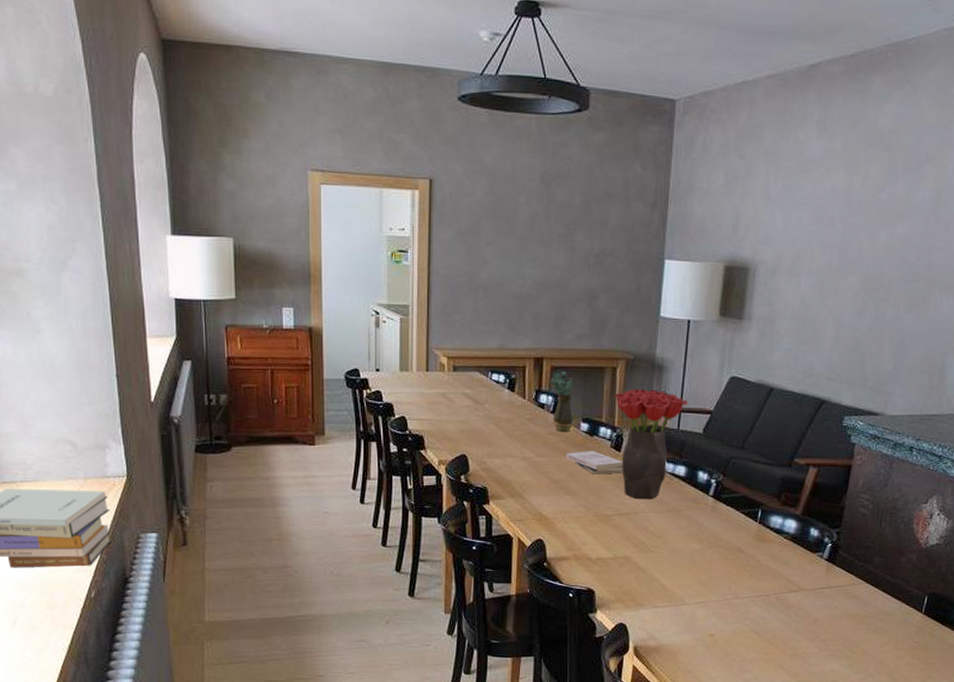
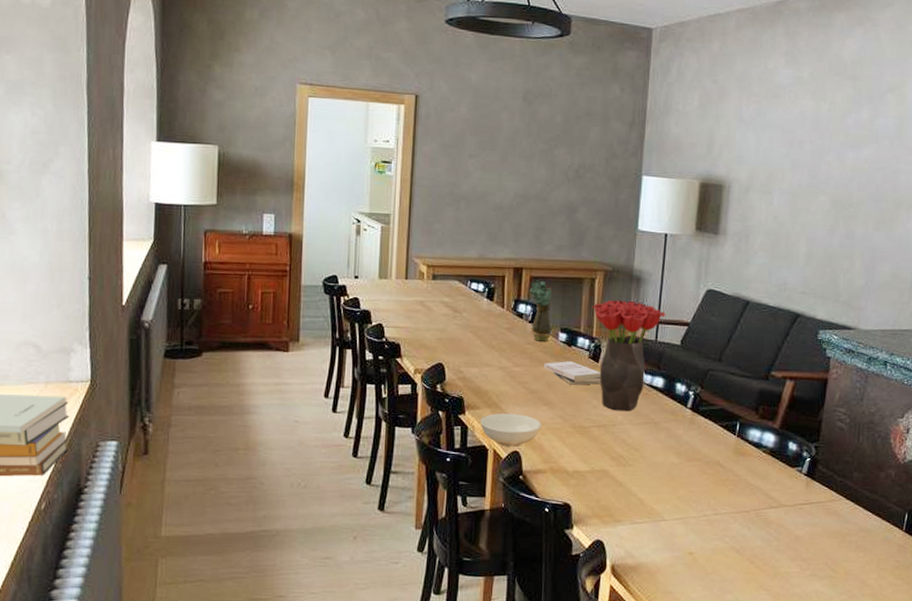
bowl: none [504,502,564,535] -> present [480,413,541,447]

